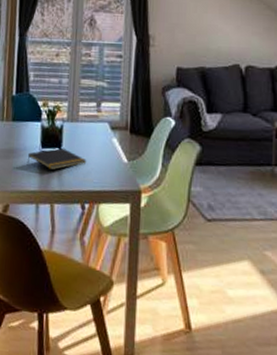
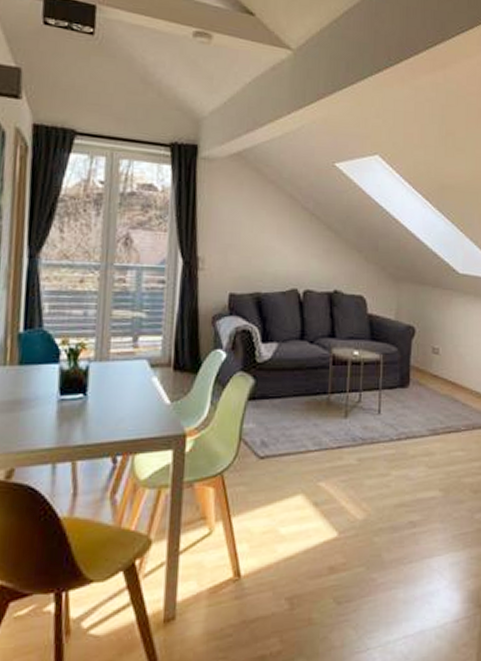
notepad: present [27,148,87,170] -> none [39,394,120,420]

